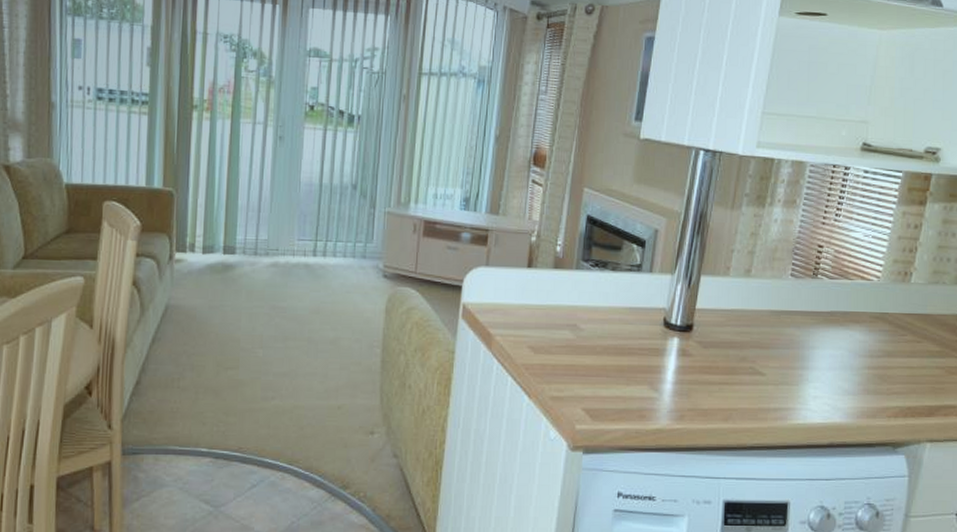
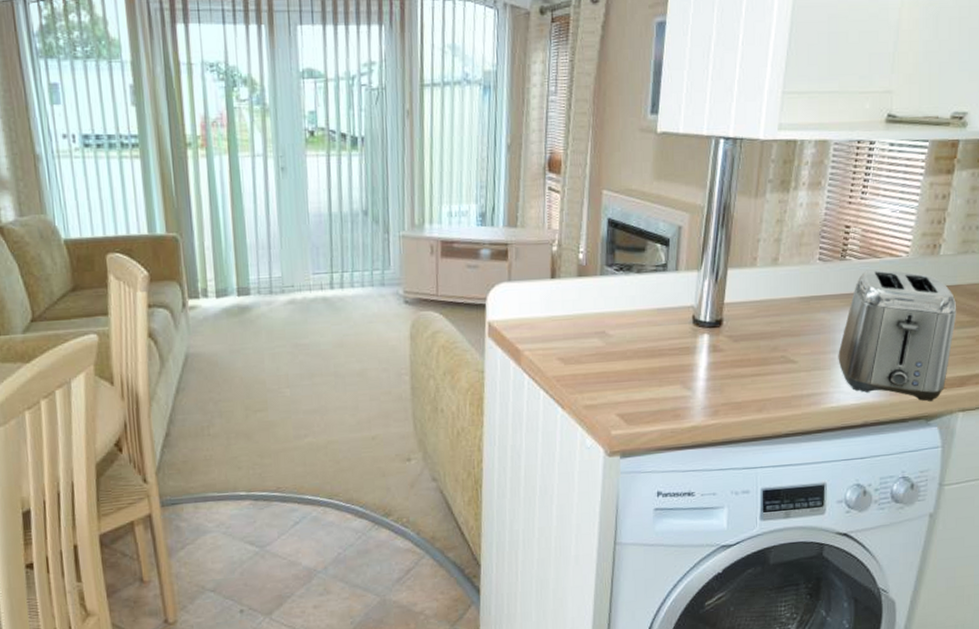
toaster: none [806,290,927,428] -> present [838,269,957,402]

